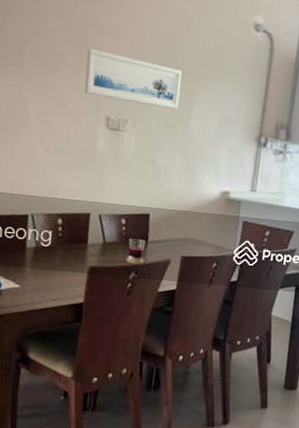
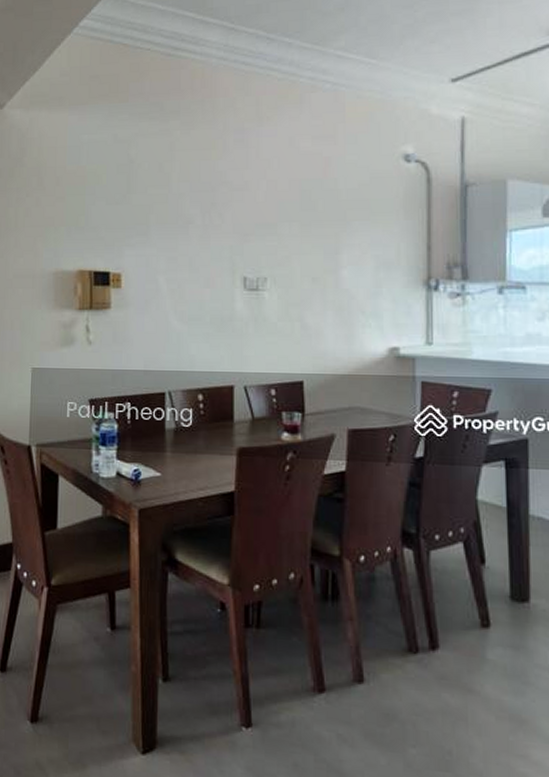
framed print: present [84,48,183,110] -> none [216,208,325,261]

